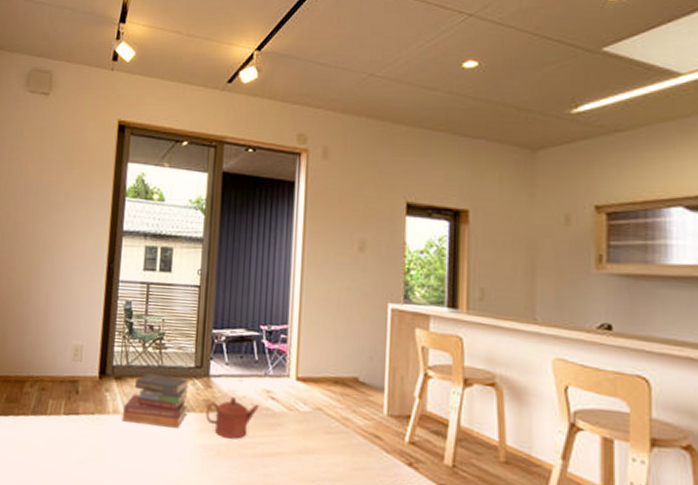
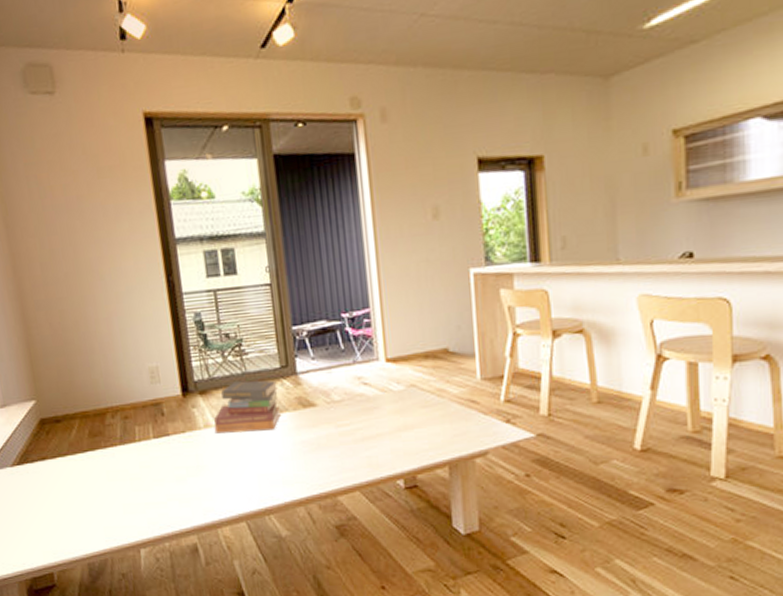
teapot: present [206,396,260,439] -> none [299,389,353,430]

